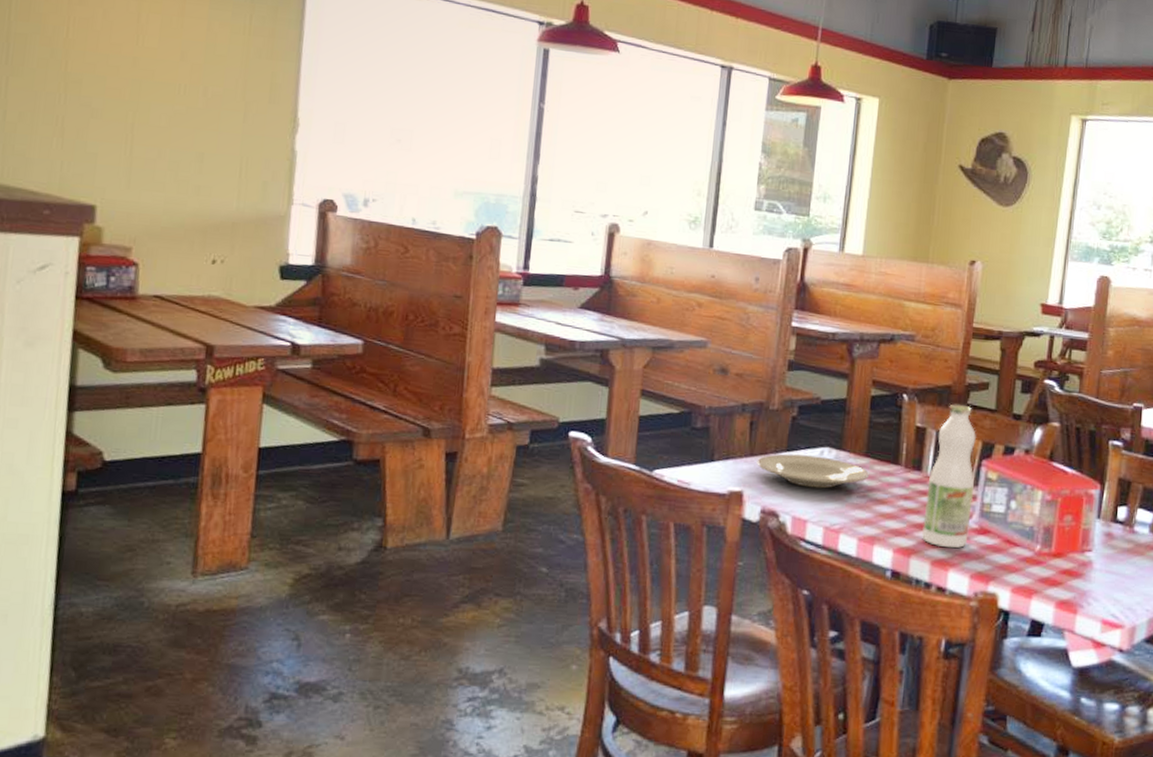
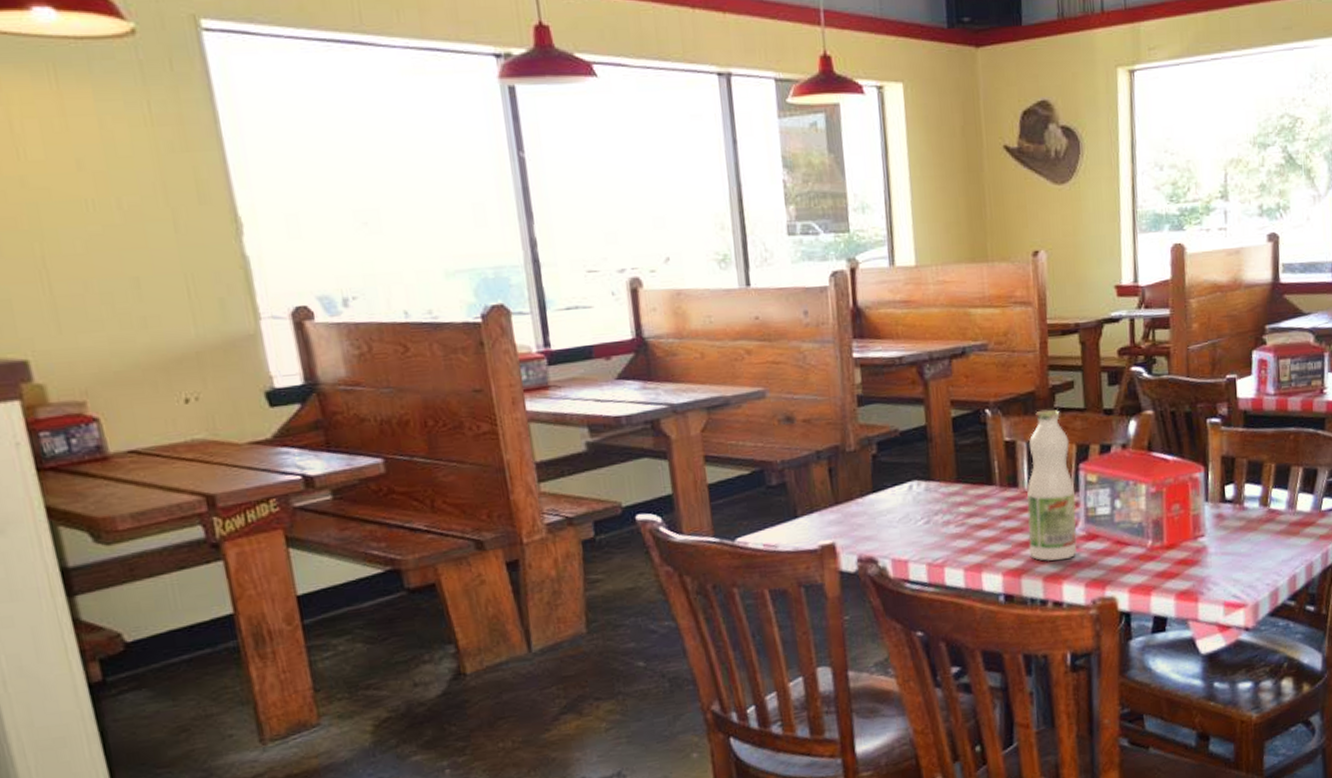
plate: present [757,454,869,489] -> none [843,491,964,526]

